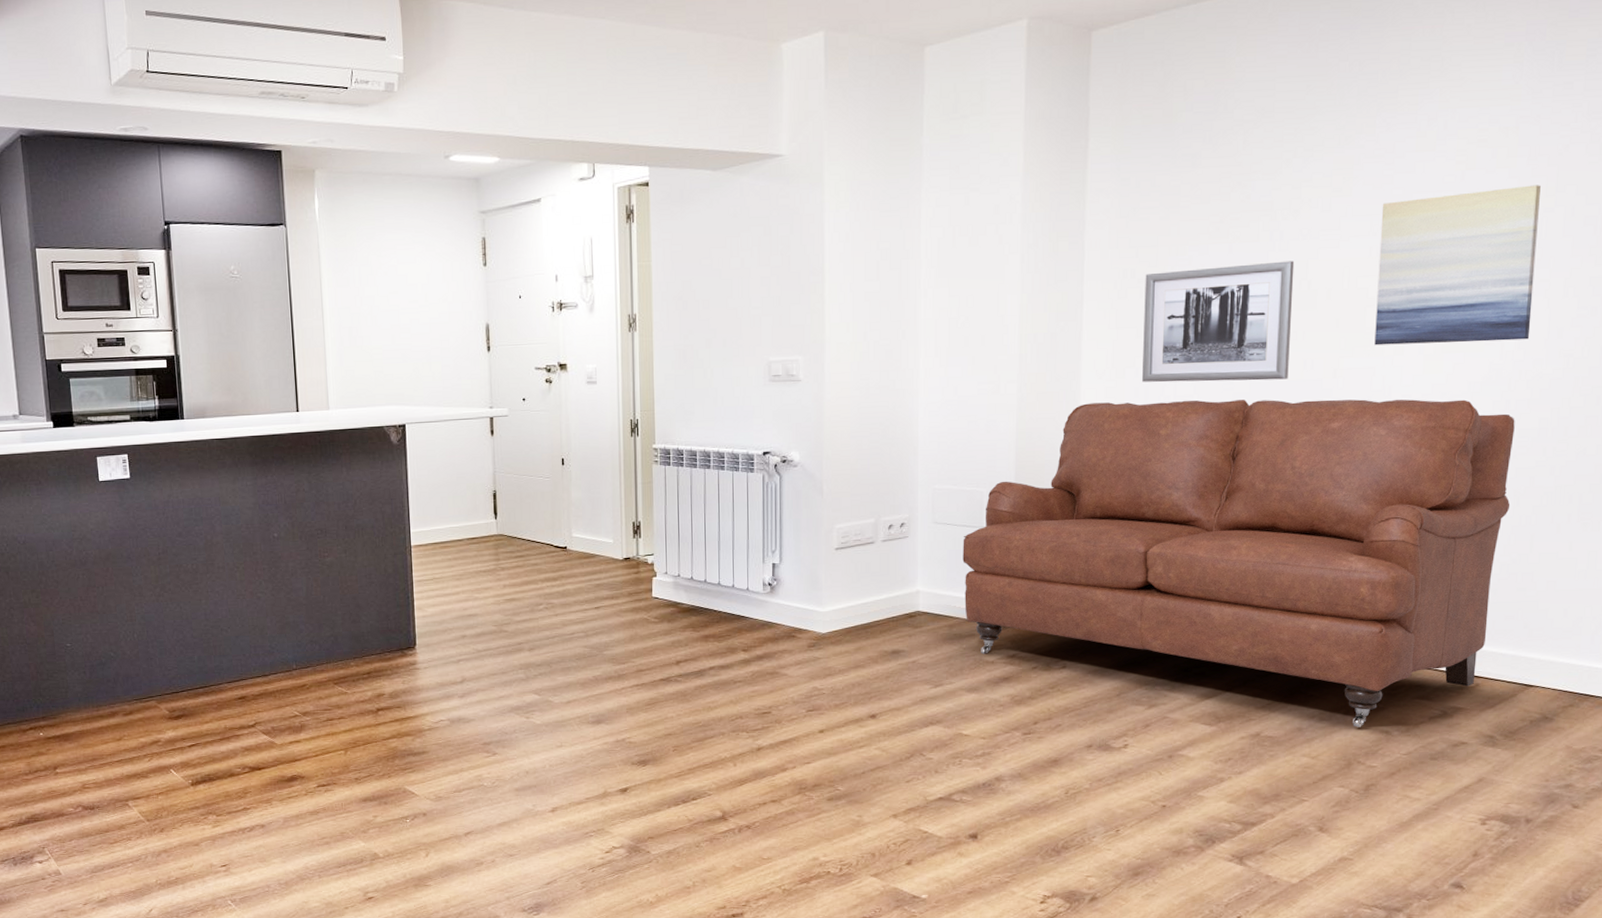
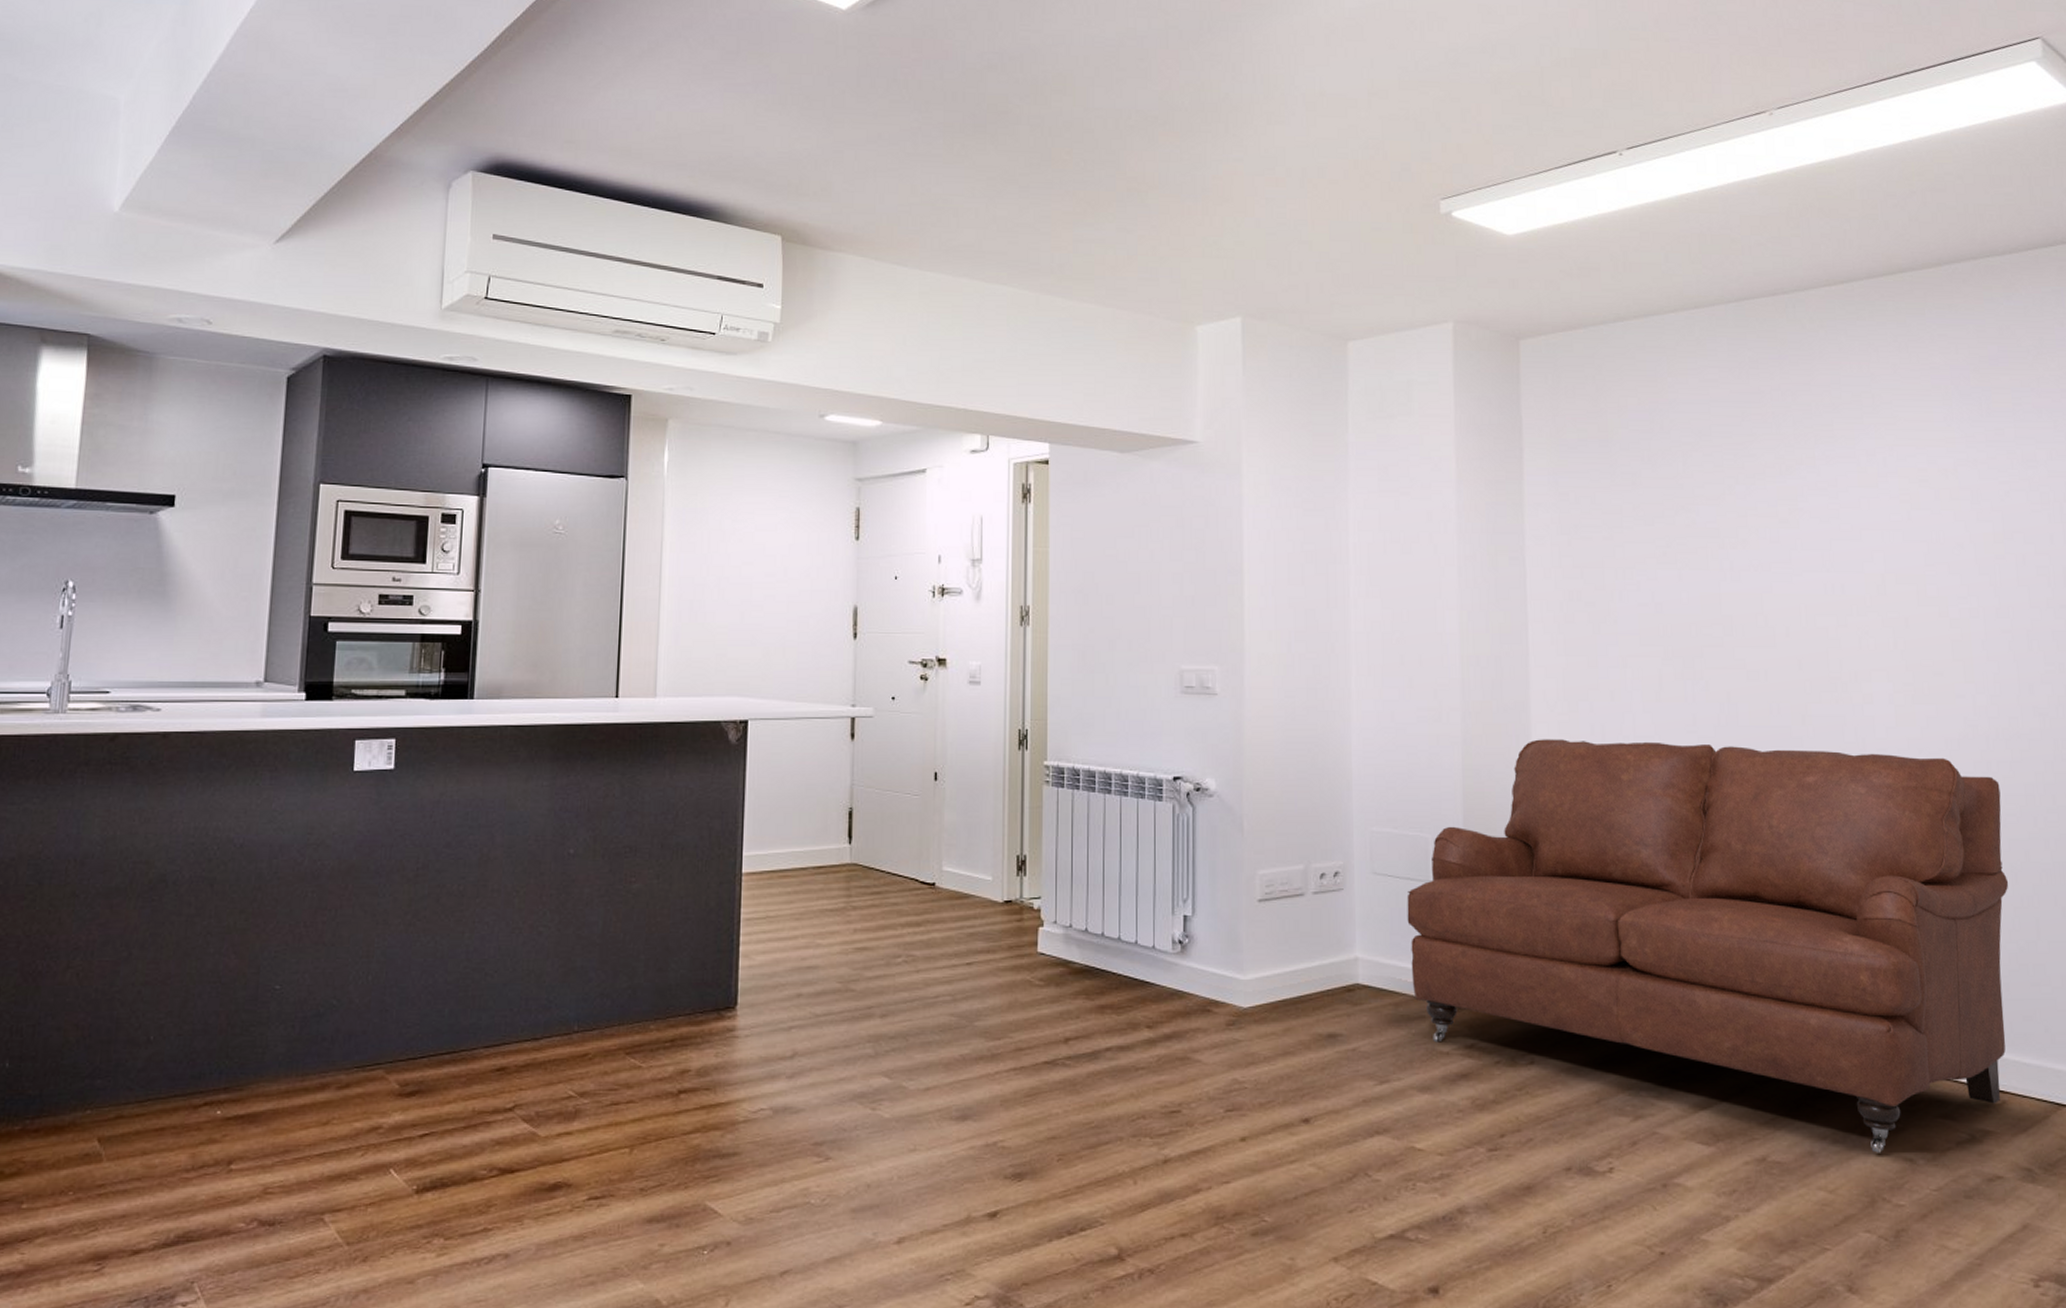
wall art: present [1142,261,1295,383] -> none [1592,593,1755,724]
wall art: present [1374,185,1541,346] -> none [1831,530,2001,695]

